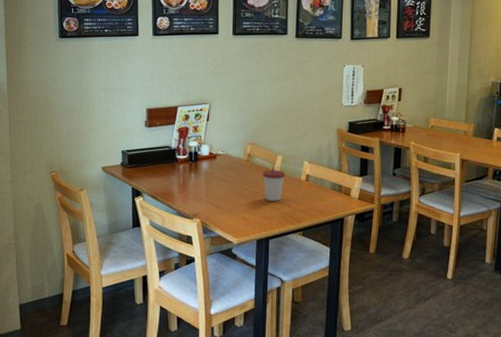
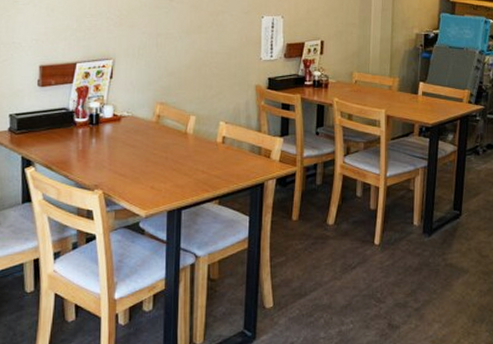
cup: present [262,167,285,201] -> none [173,128,199,167]

